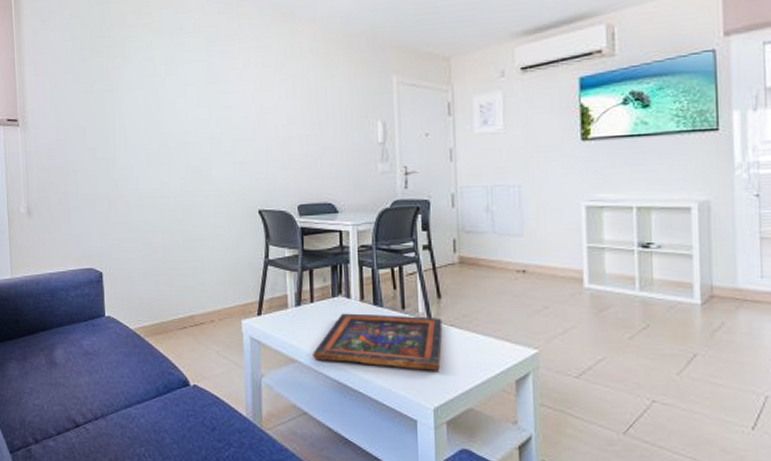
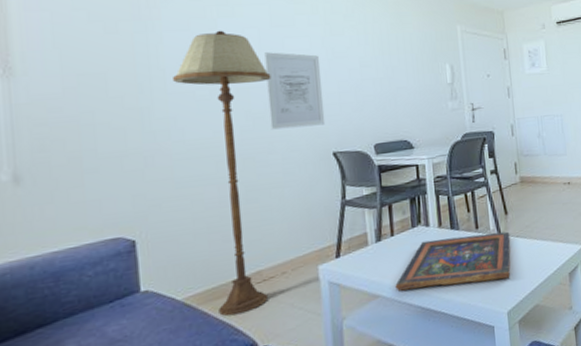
floor lamp: none [129,87,207,352] -> present [172,30,271,317]
wall art: none [202,108,253,184] -> present [264,52,326,130]

